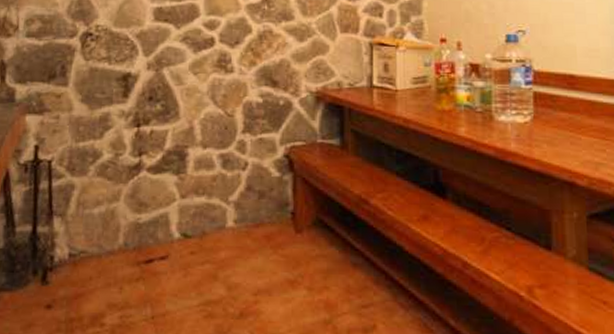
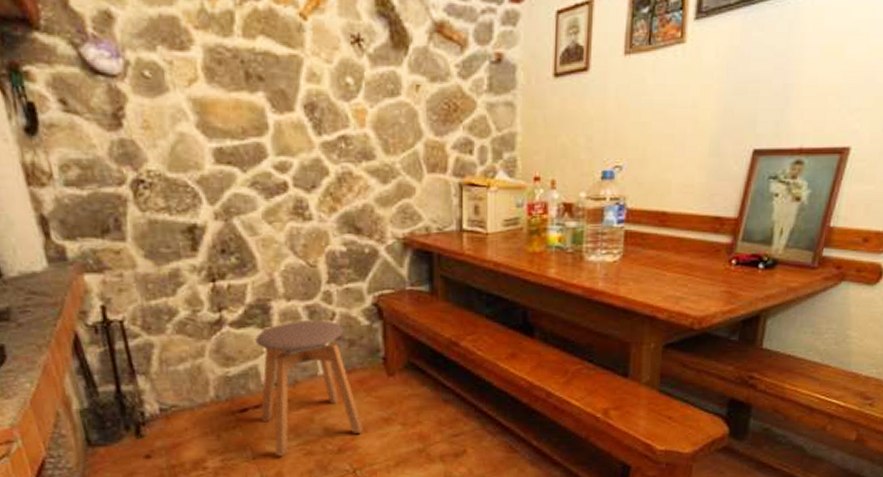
stool: none [165,168,267,317] -> present [255,319,363,456]

